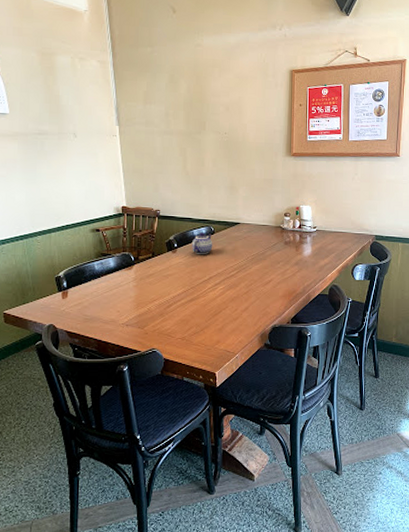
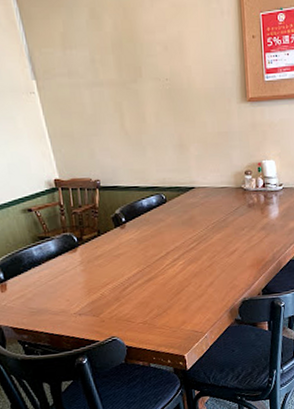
teapot: present [192,232,213,254] -> none [142,202,167,228]

